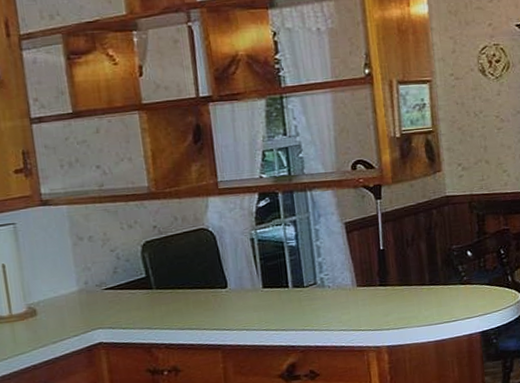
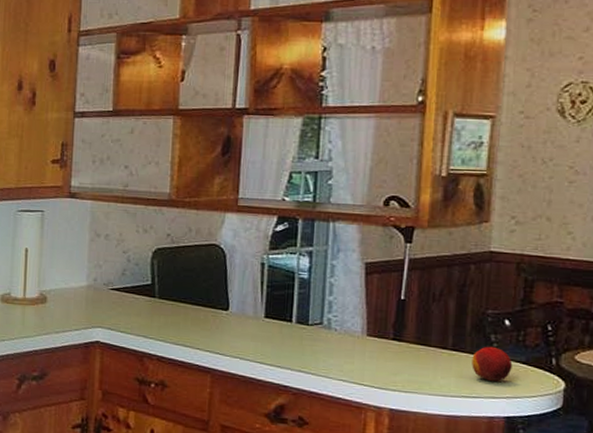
fruit: none [447,275,479,305] -> present [472,346,513,381]

